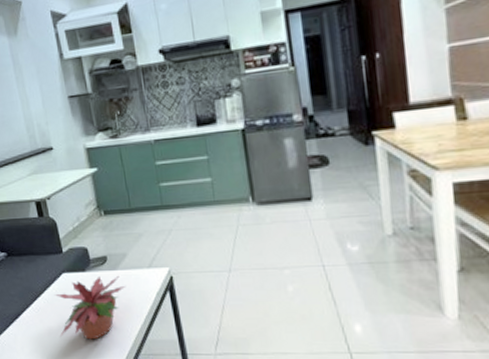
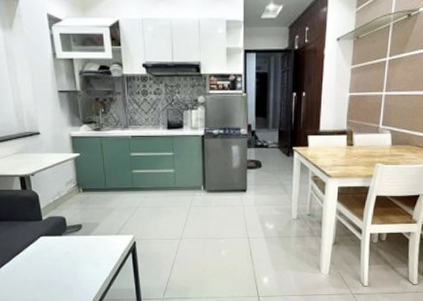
potted plant: present [55,276,126,340] -> none [32,240,96,289]

